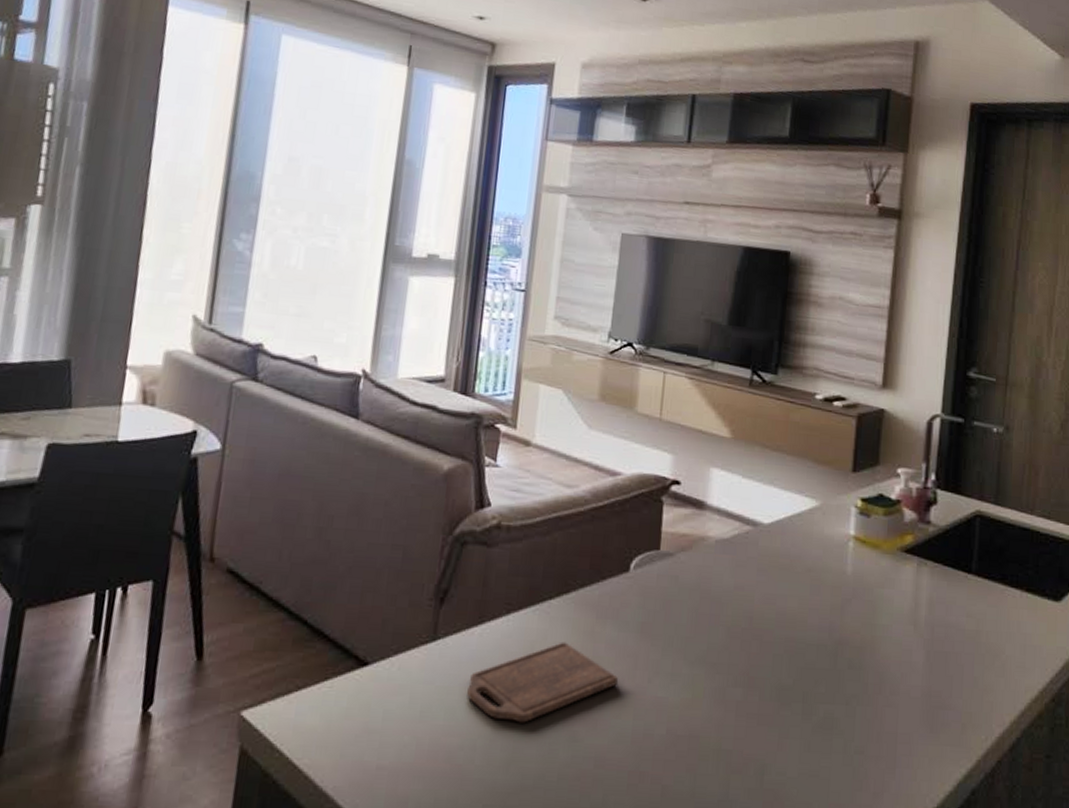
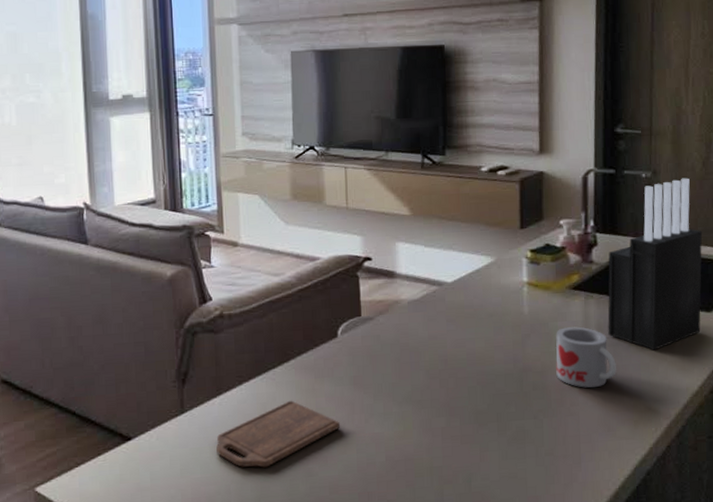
mug: none [876,597,948,675] -> present [556,326,617,388]
knife block: none [940,439,1056,639] -> present [608,178,703,351]

